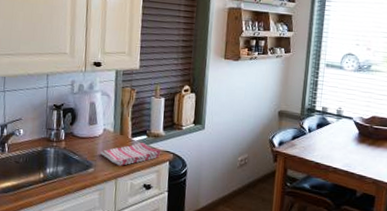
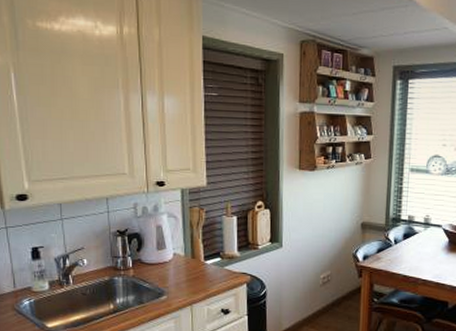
dish towel: present [100,143,161,167] -> none [171,266,238,292]

